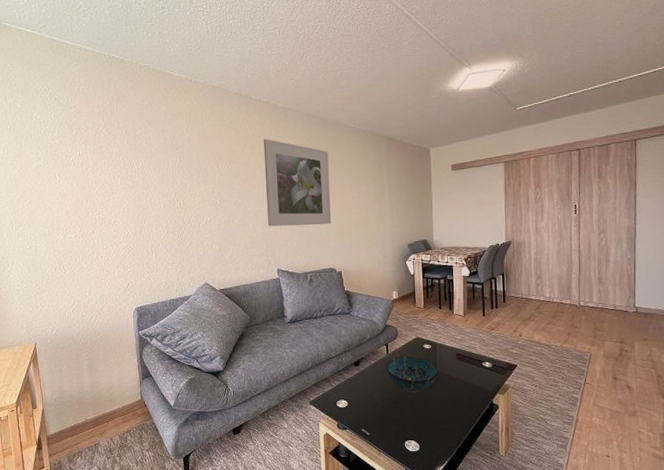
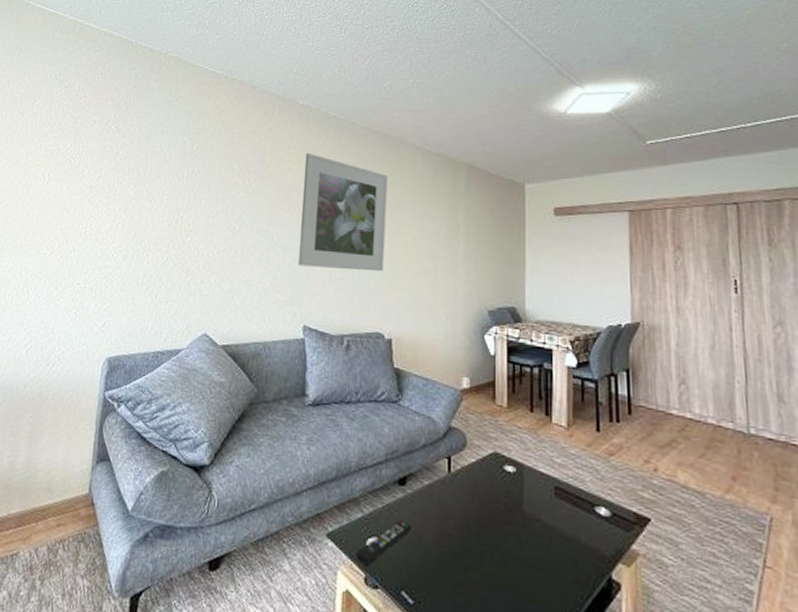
remote control: none [330,387,365,417] -> present [356,520,412,566]
decorative bowl: present [386,356,438,392] -> none [445,479,525,542]

